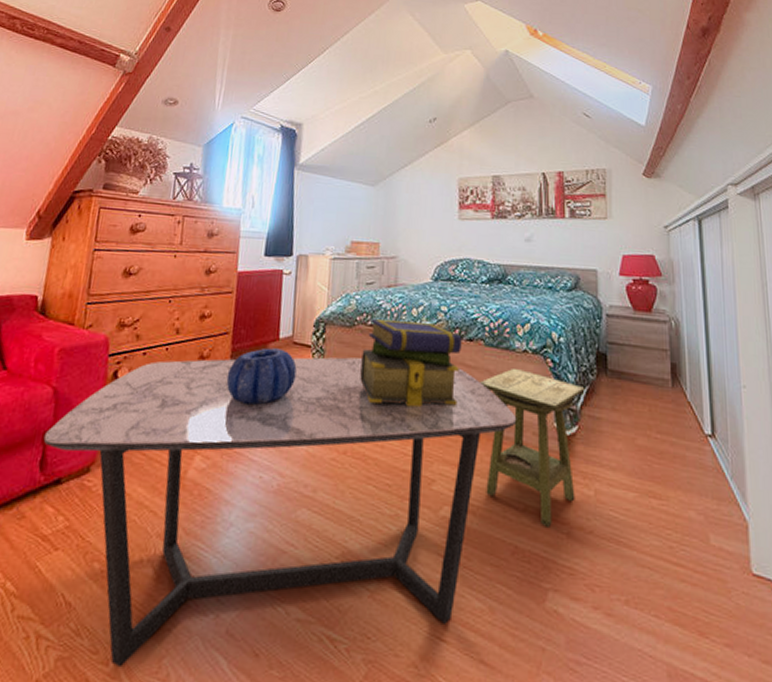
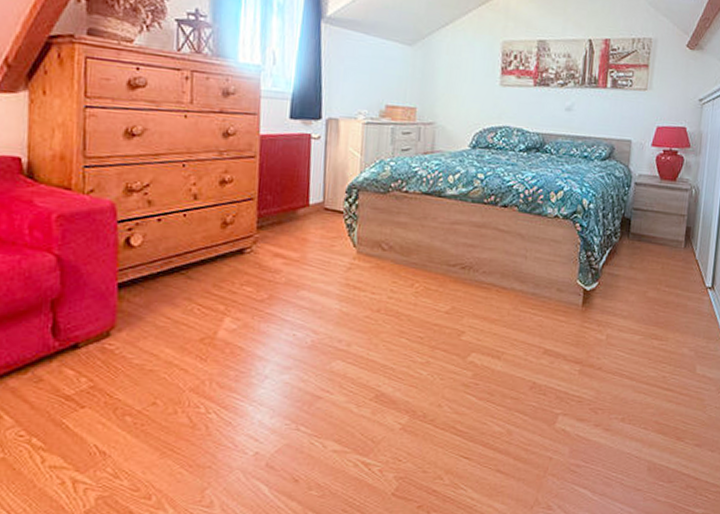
coffee table: present [43,357,517,668] -> none [52,223,544,500]
decorative bowl: present [226,347,297,405] -> none [253,213,329,269]
stack of books: present [360,319,462,408] -> none [394,186,497,269]
side table: present [480,367,585,527] -> none [511,232,608,366]

